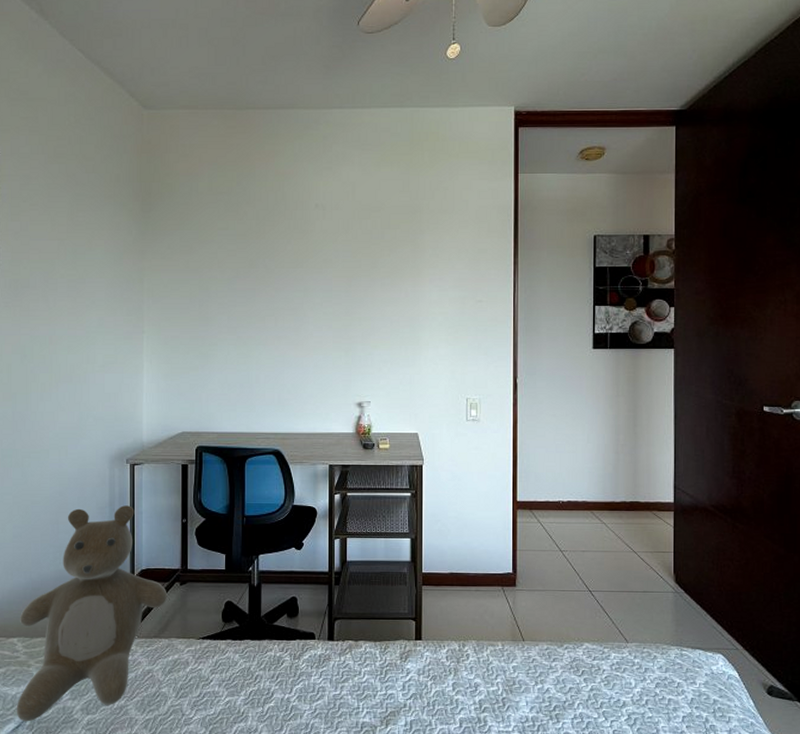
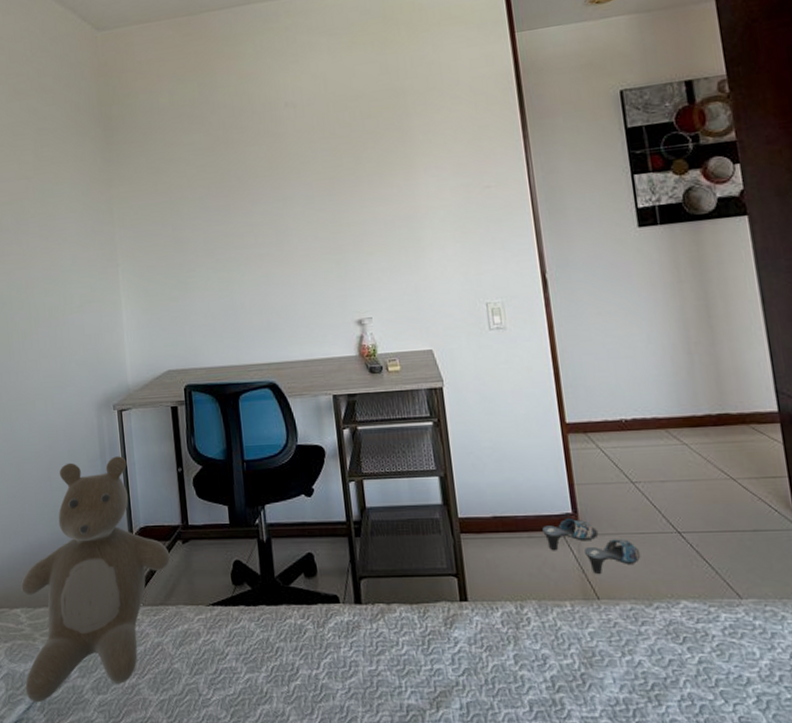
slippers: none [488,577,558,622] -> present [542,519,640,575]

